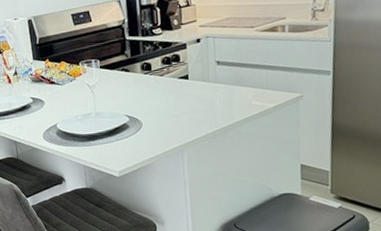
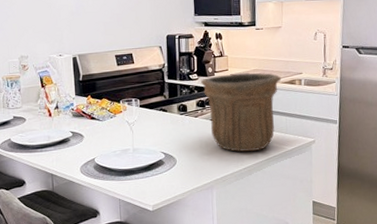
flower pot: none [165,21,261,112] -> present [201,72,282,152]

